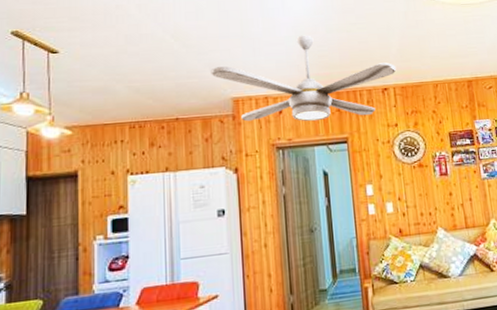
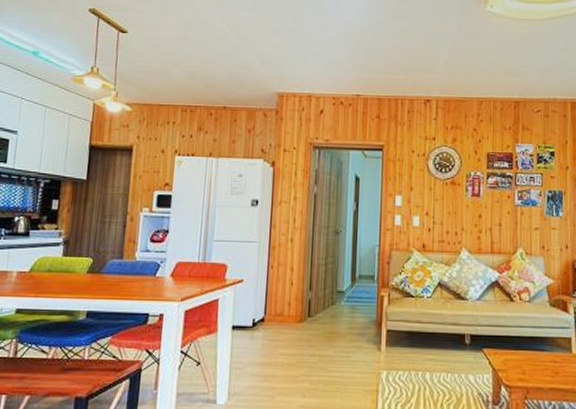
ceiling fan: present [211,35,396,122] -> none [260,37,442,126]

